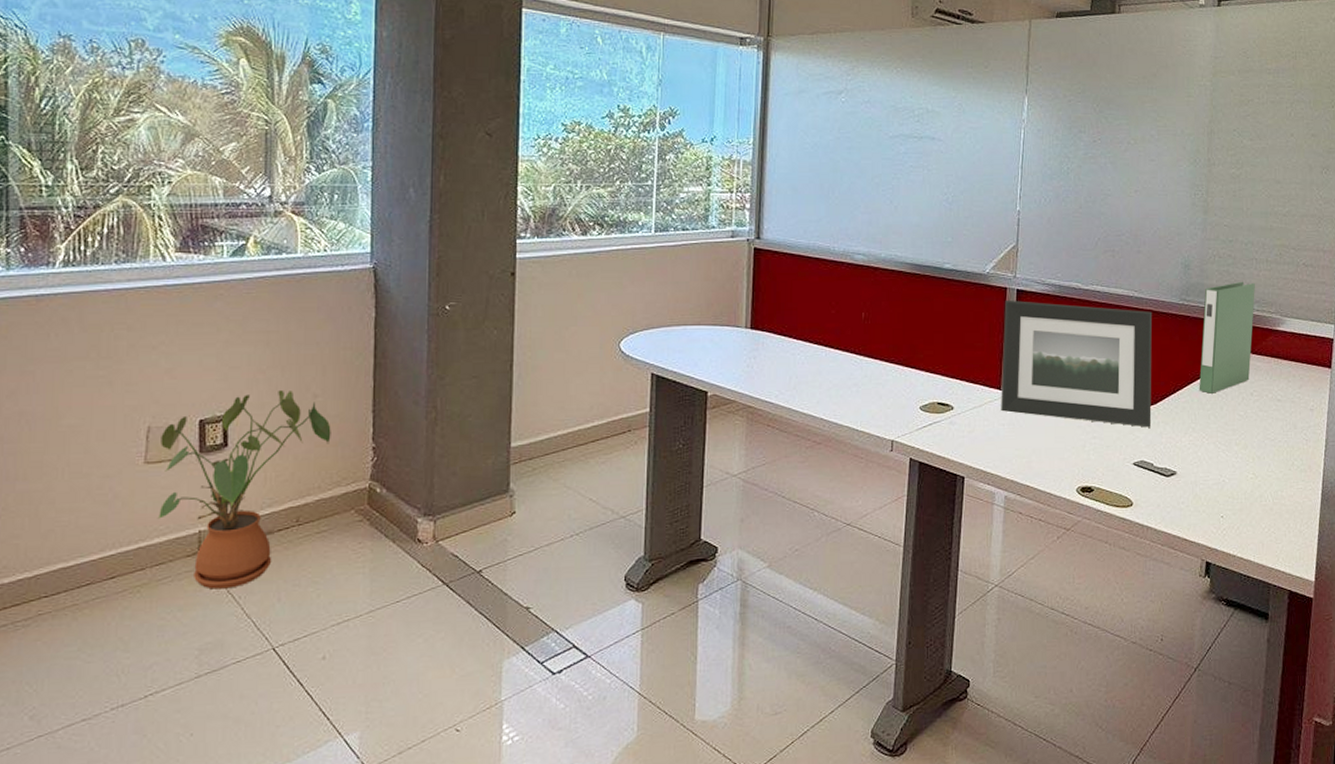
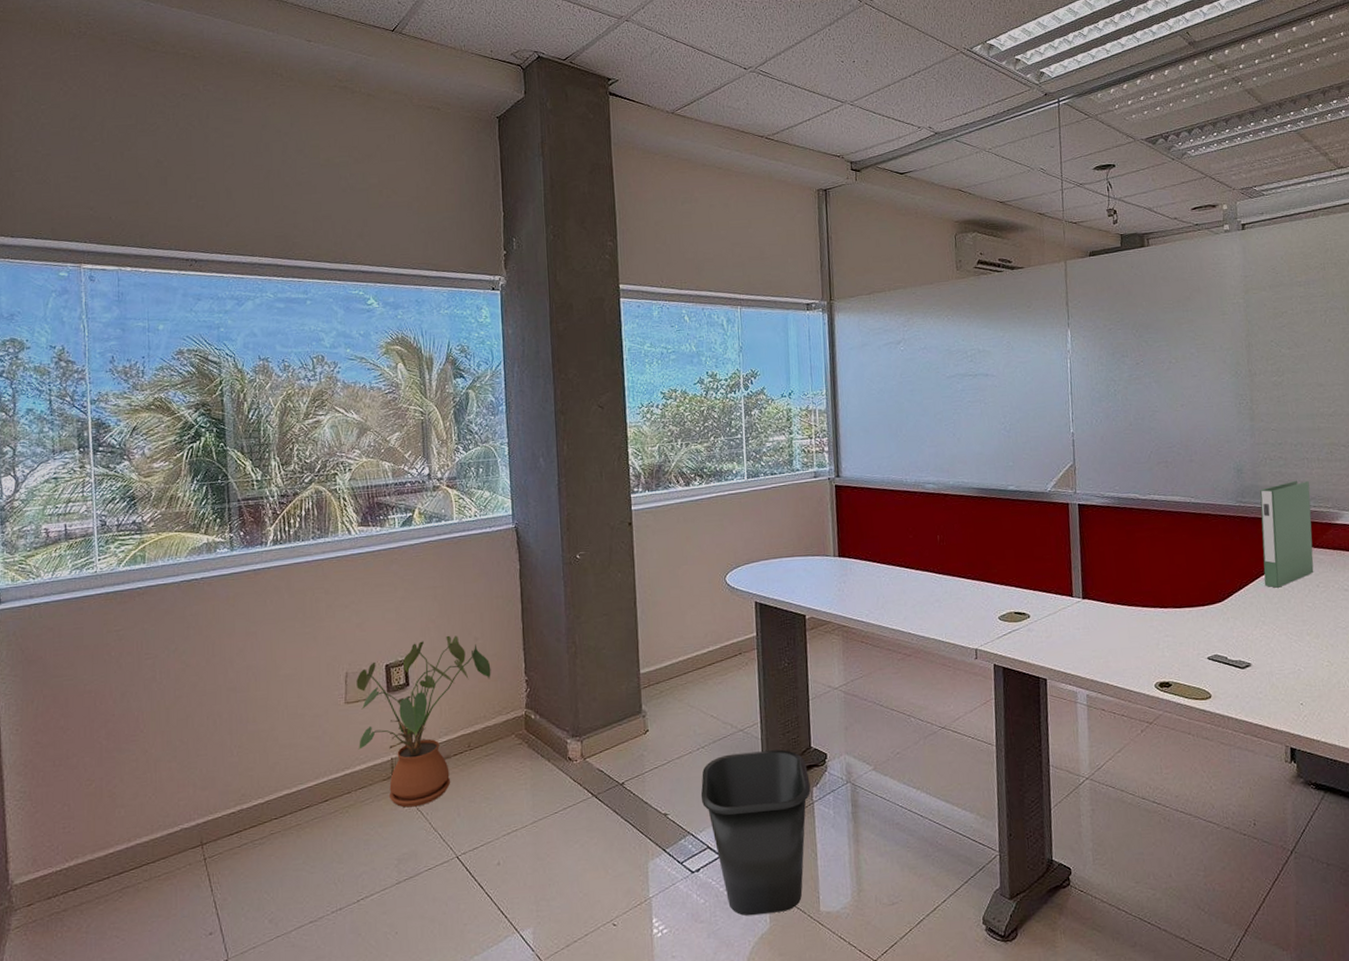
waste bin: none [570,540,696,723] -> present [700,749,811,915]
picture frame: present [1001,299,1153,428] -> none [1067,514,1221,624]

